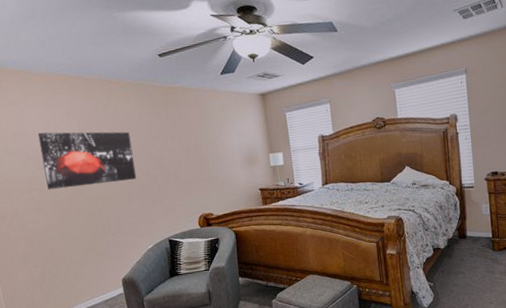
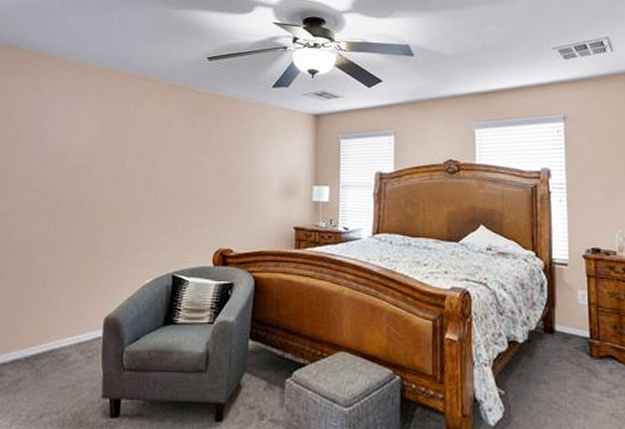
wall art: present [37,131,137,190] -> none [48,126,156,195]

